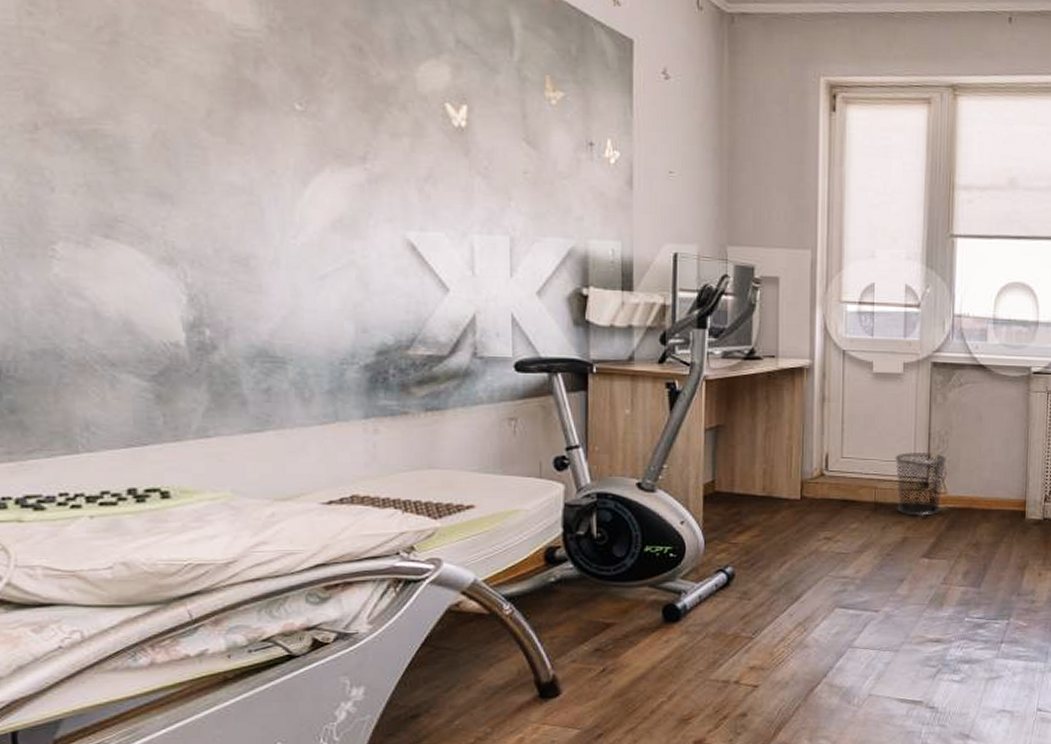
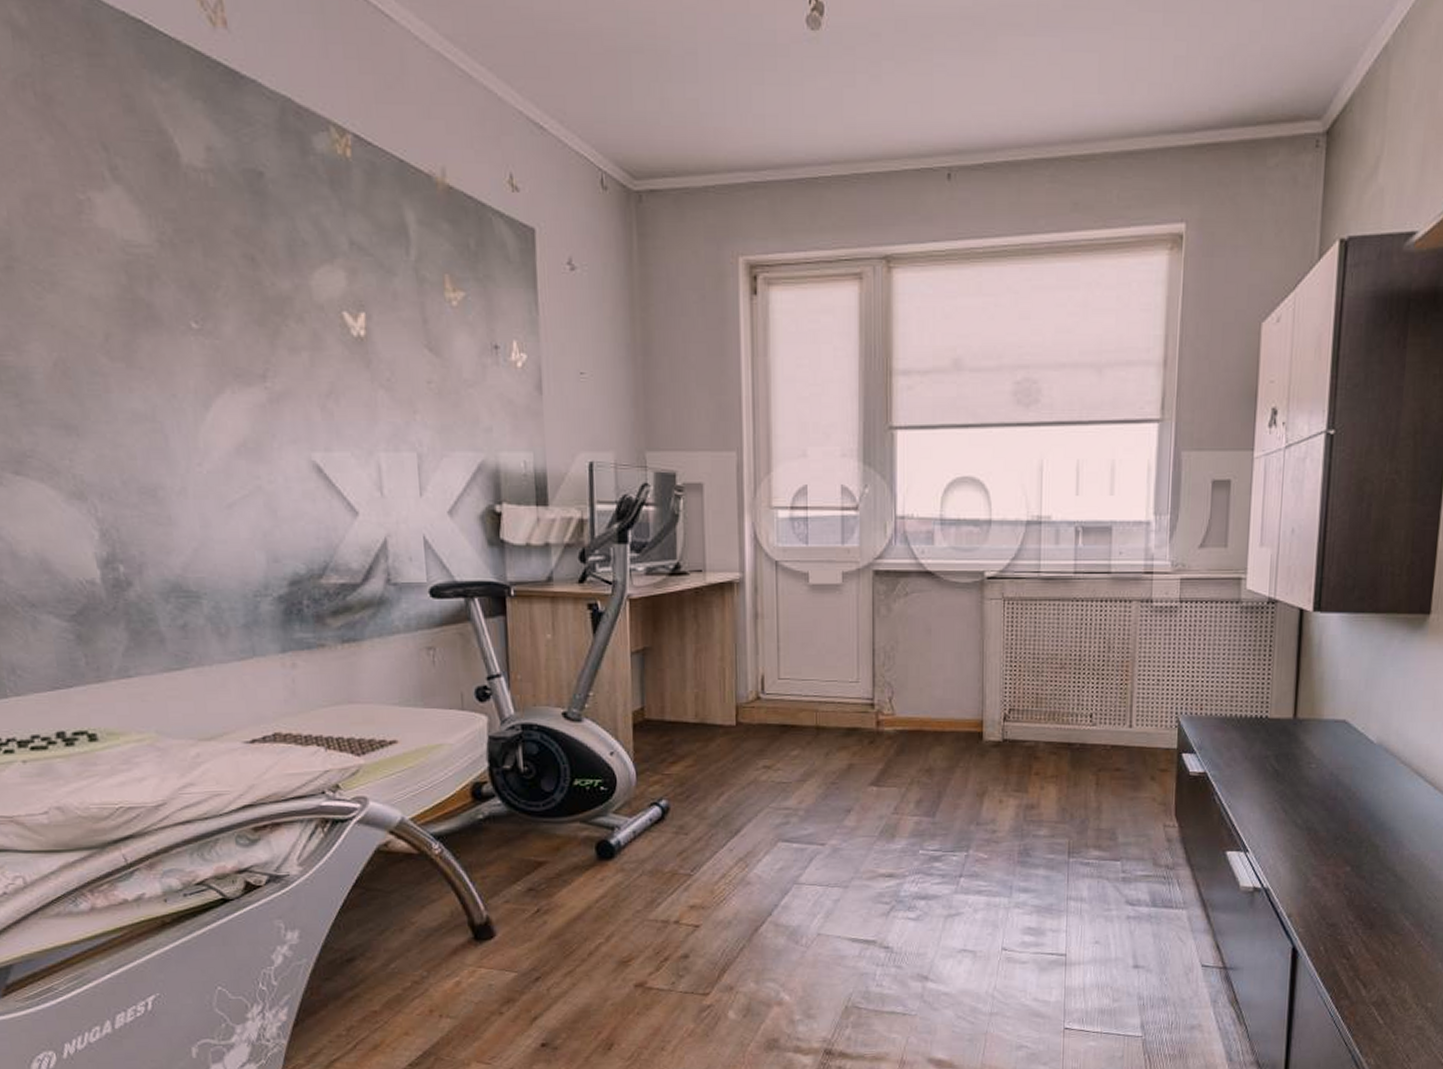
waste bin: present [894,451,947,517] -> none [836,669,893,742]

